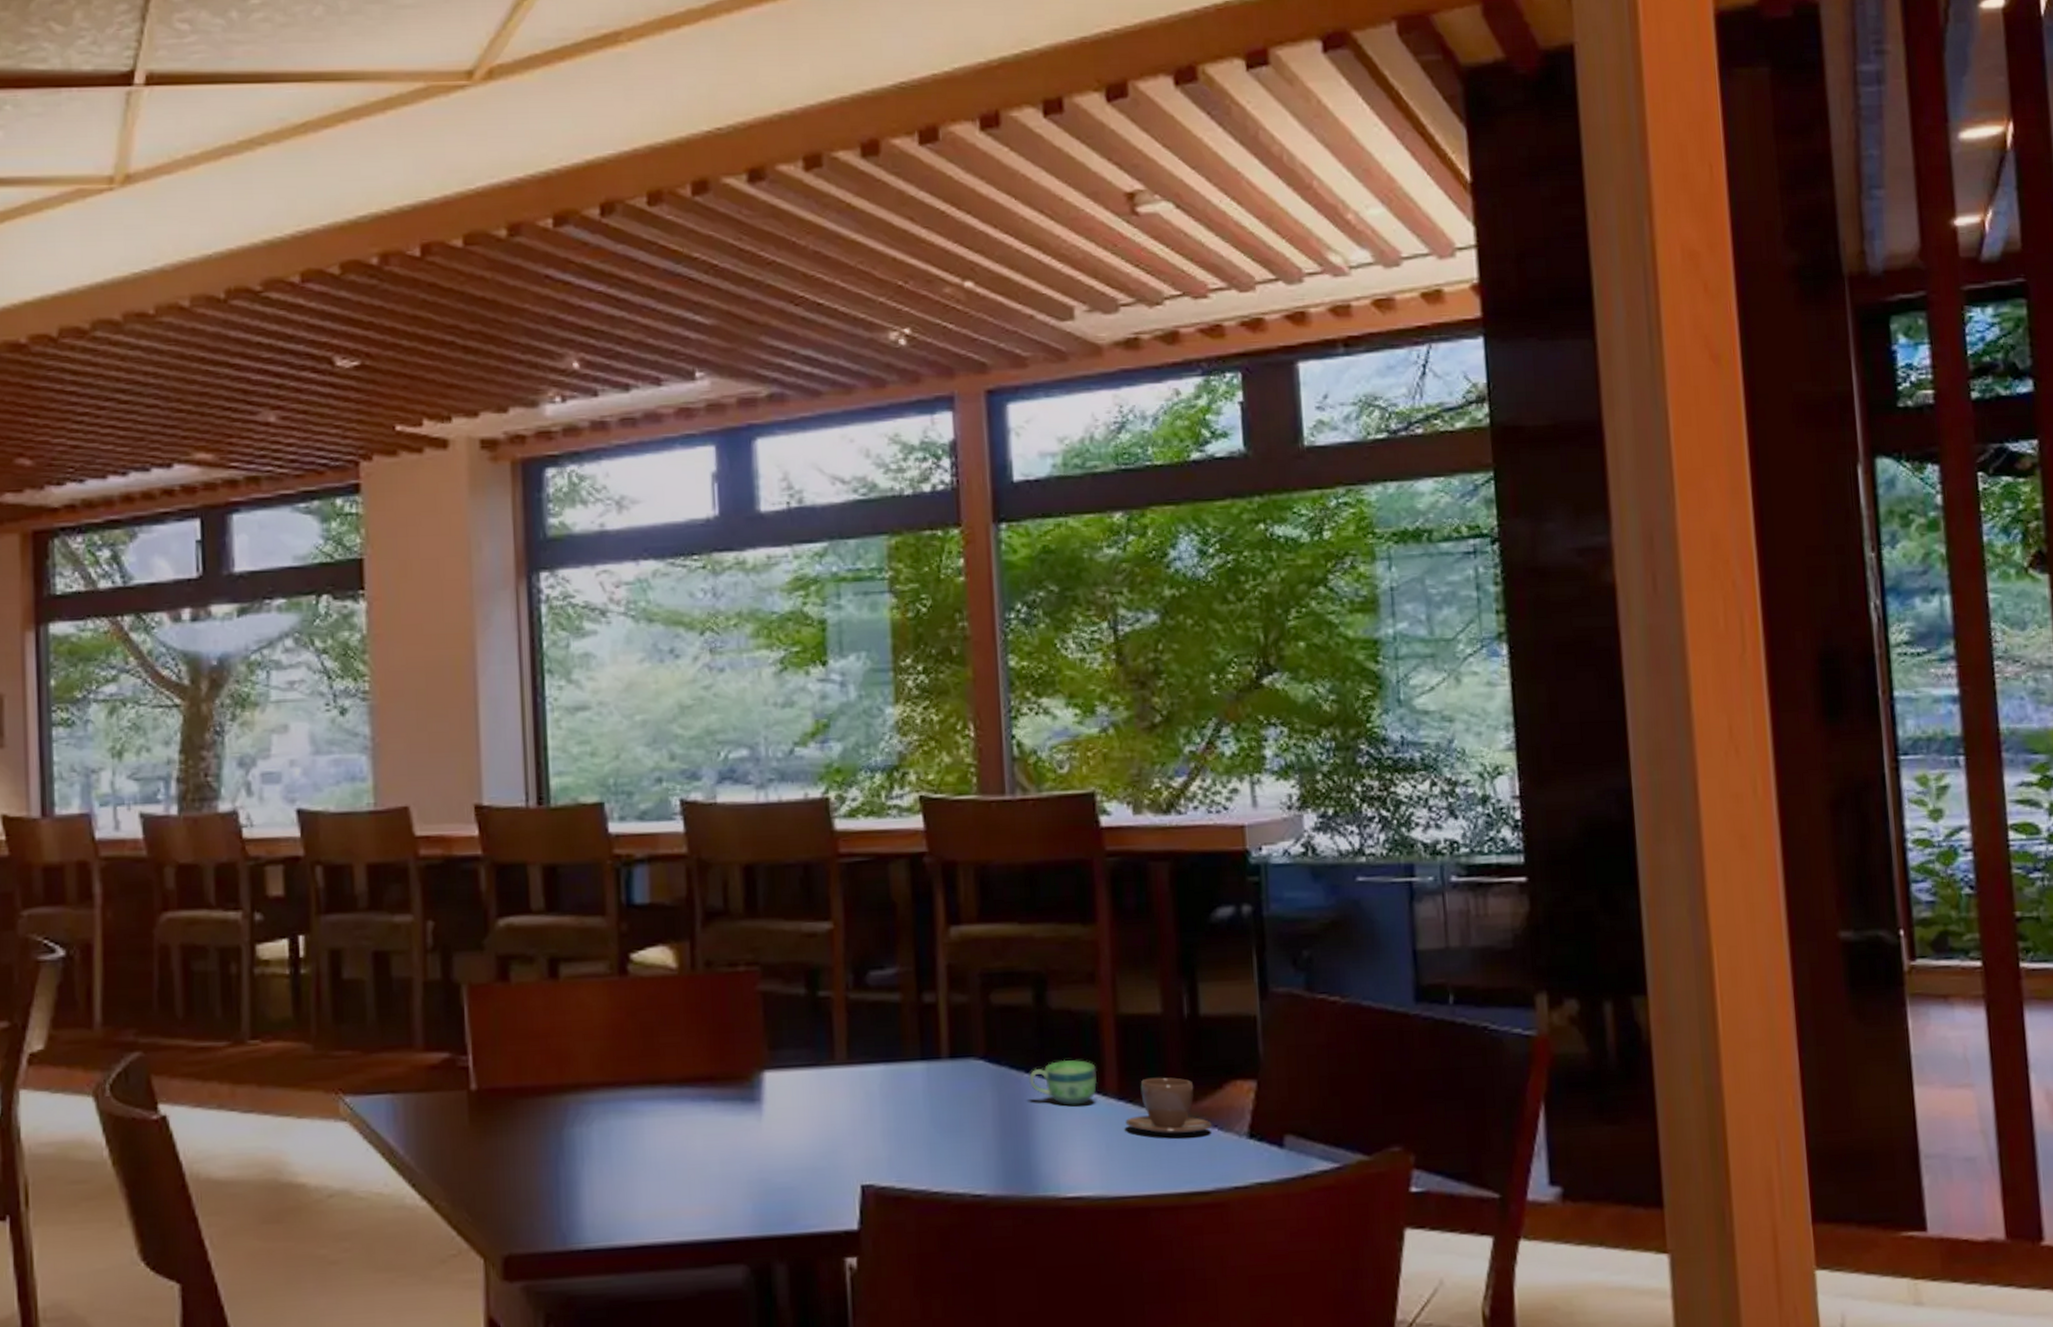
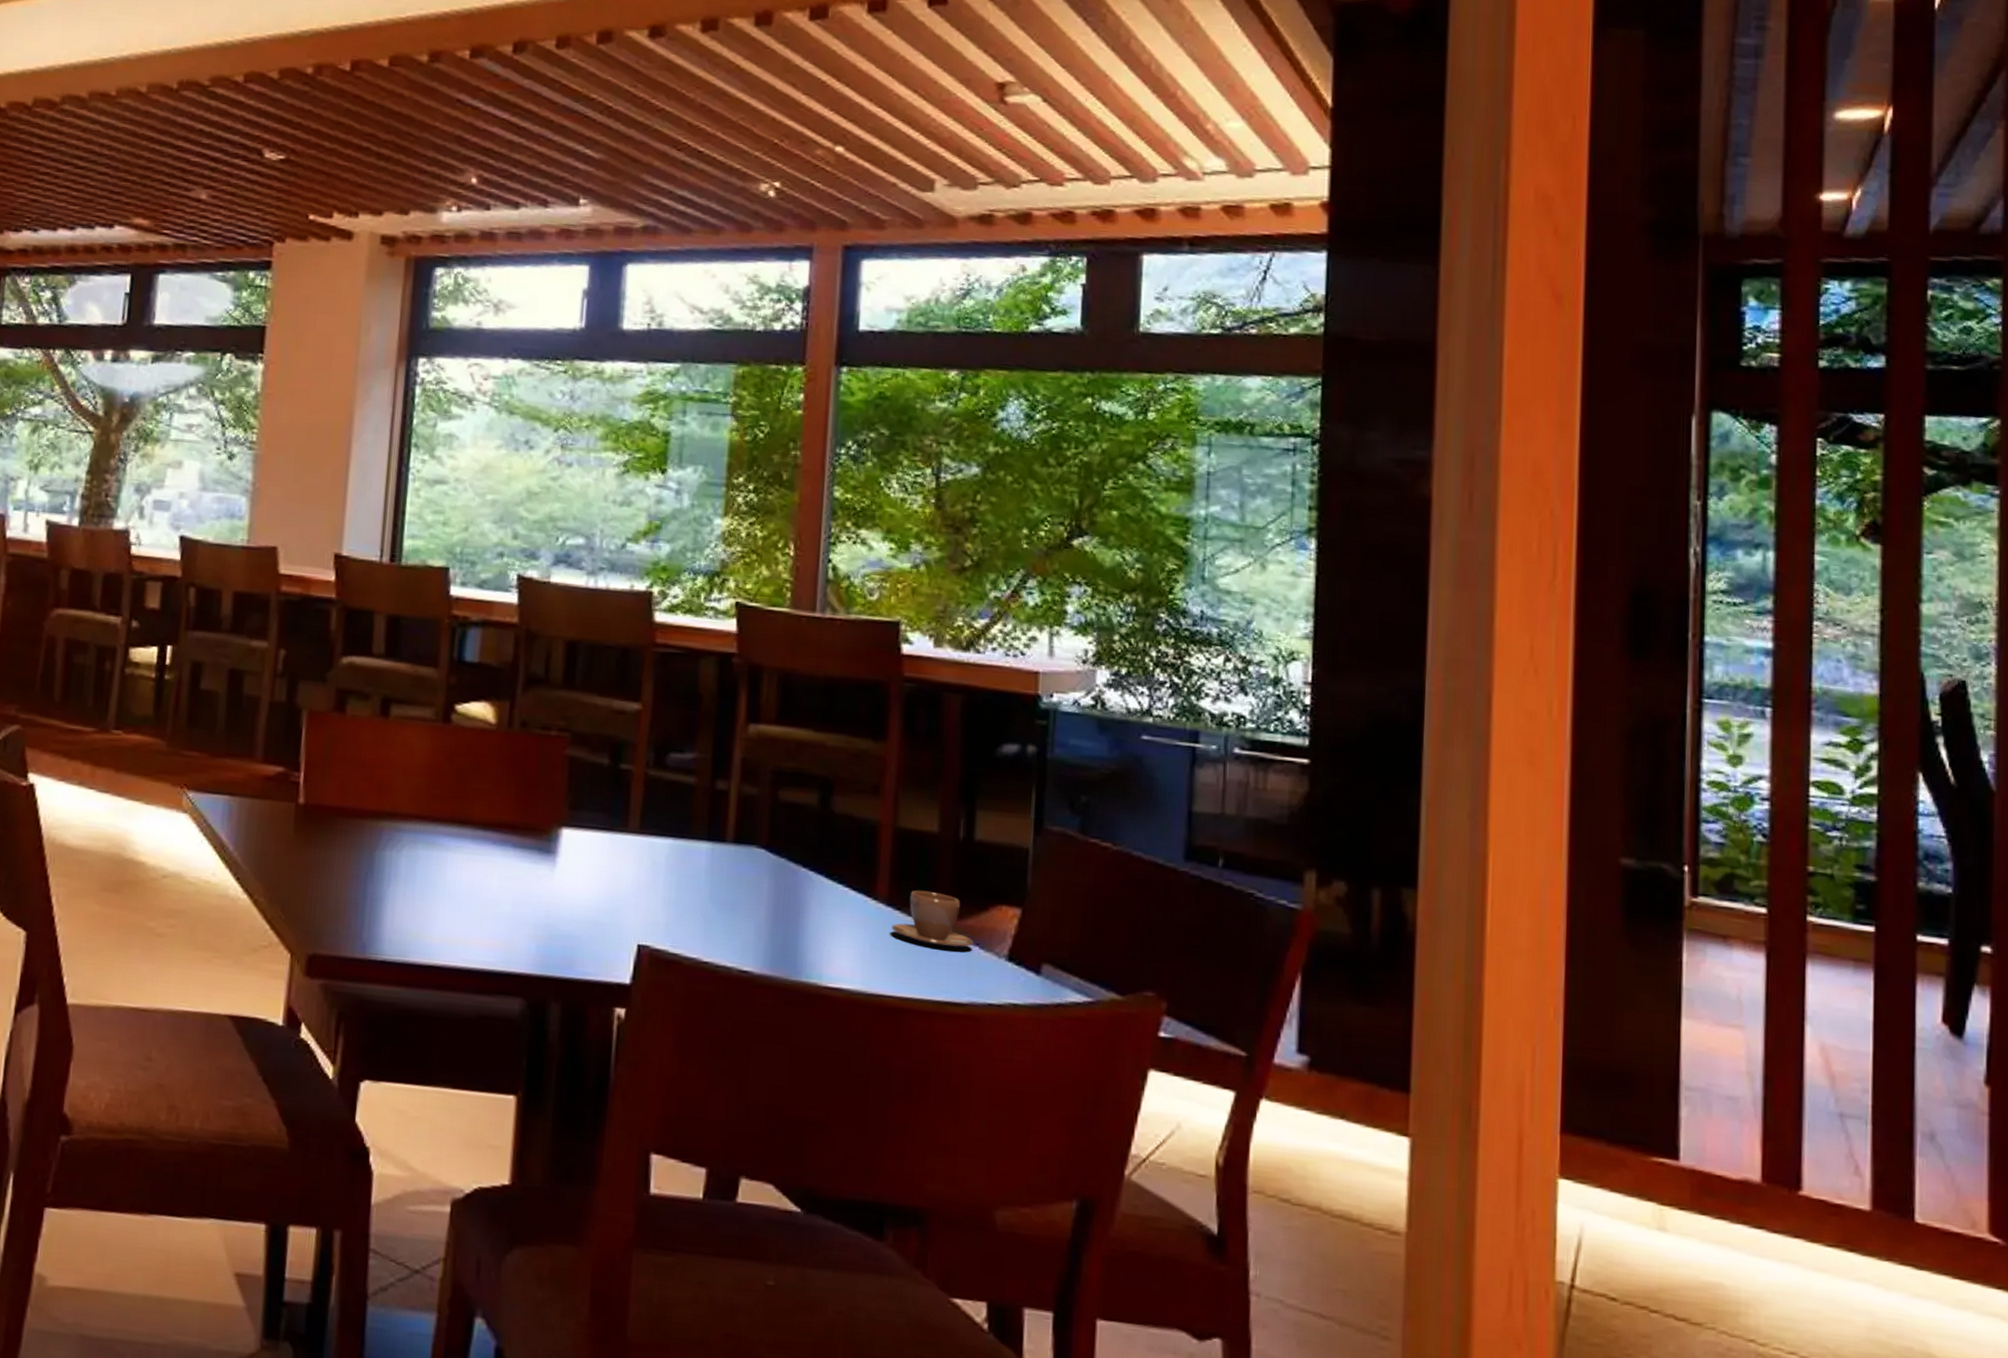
cup: present [1028,1059,1098,1106] -> none [804,861,871,904]

